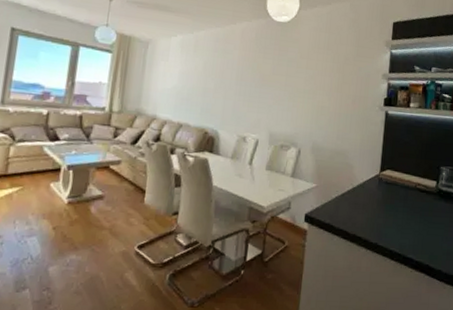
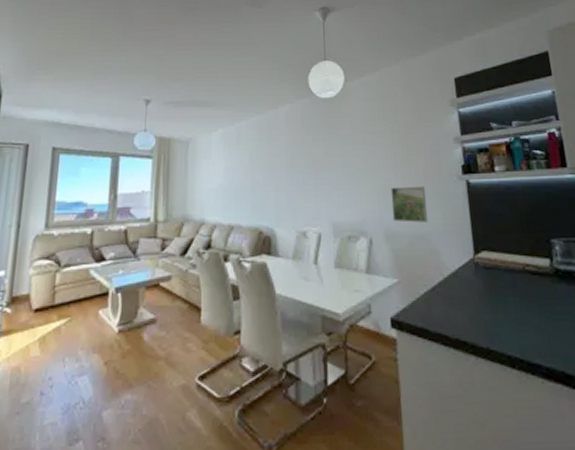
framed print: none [320,108,352,142] -> present [390,186,429,223]

